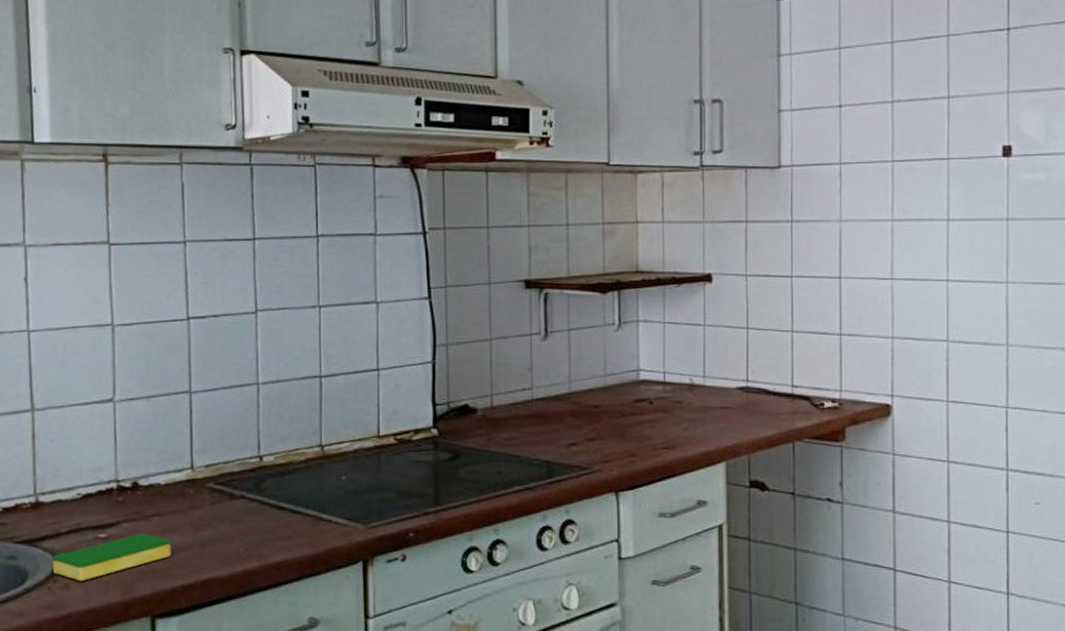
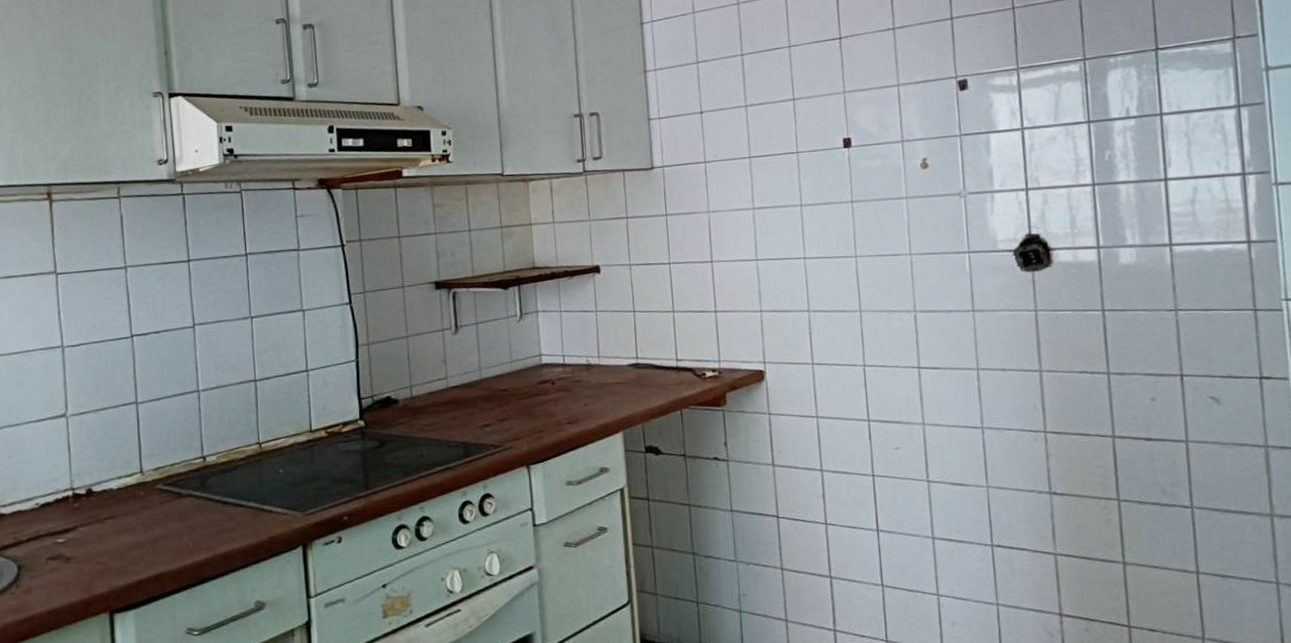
dish sponge: present [52,533,171,581] -> none [15,535,126,585]

